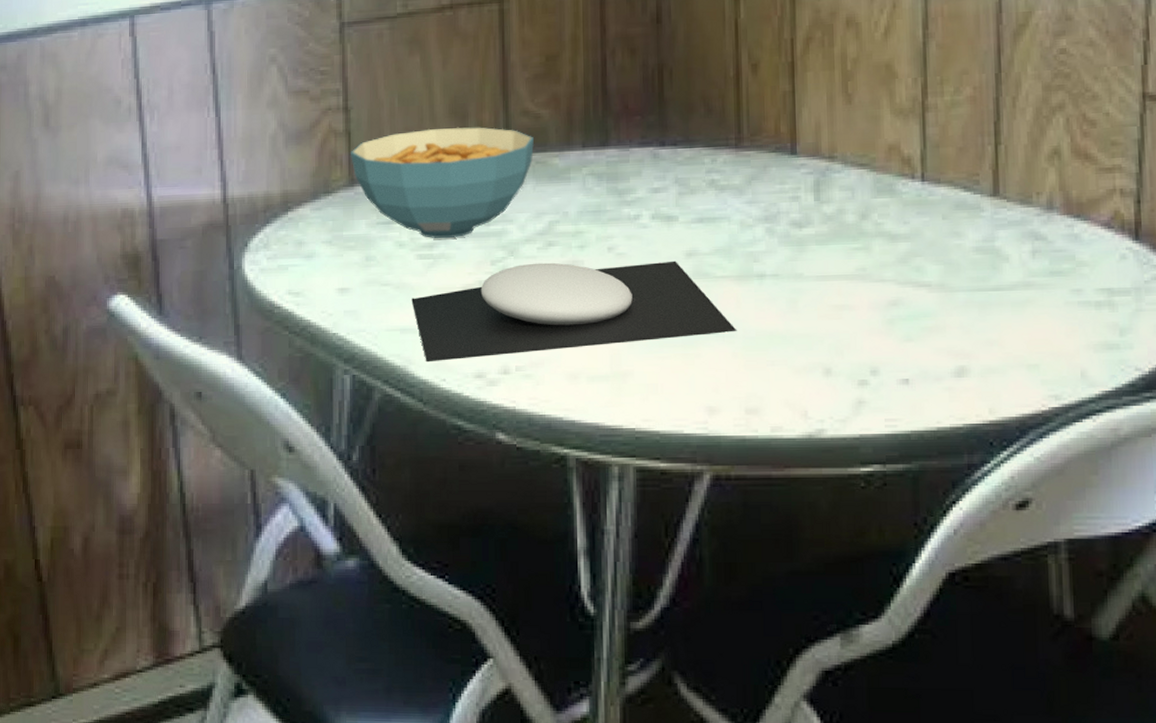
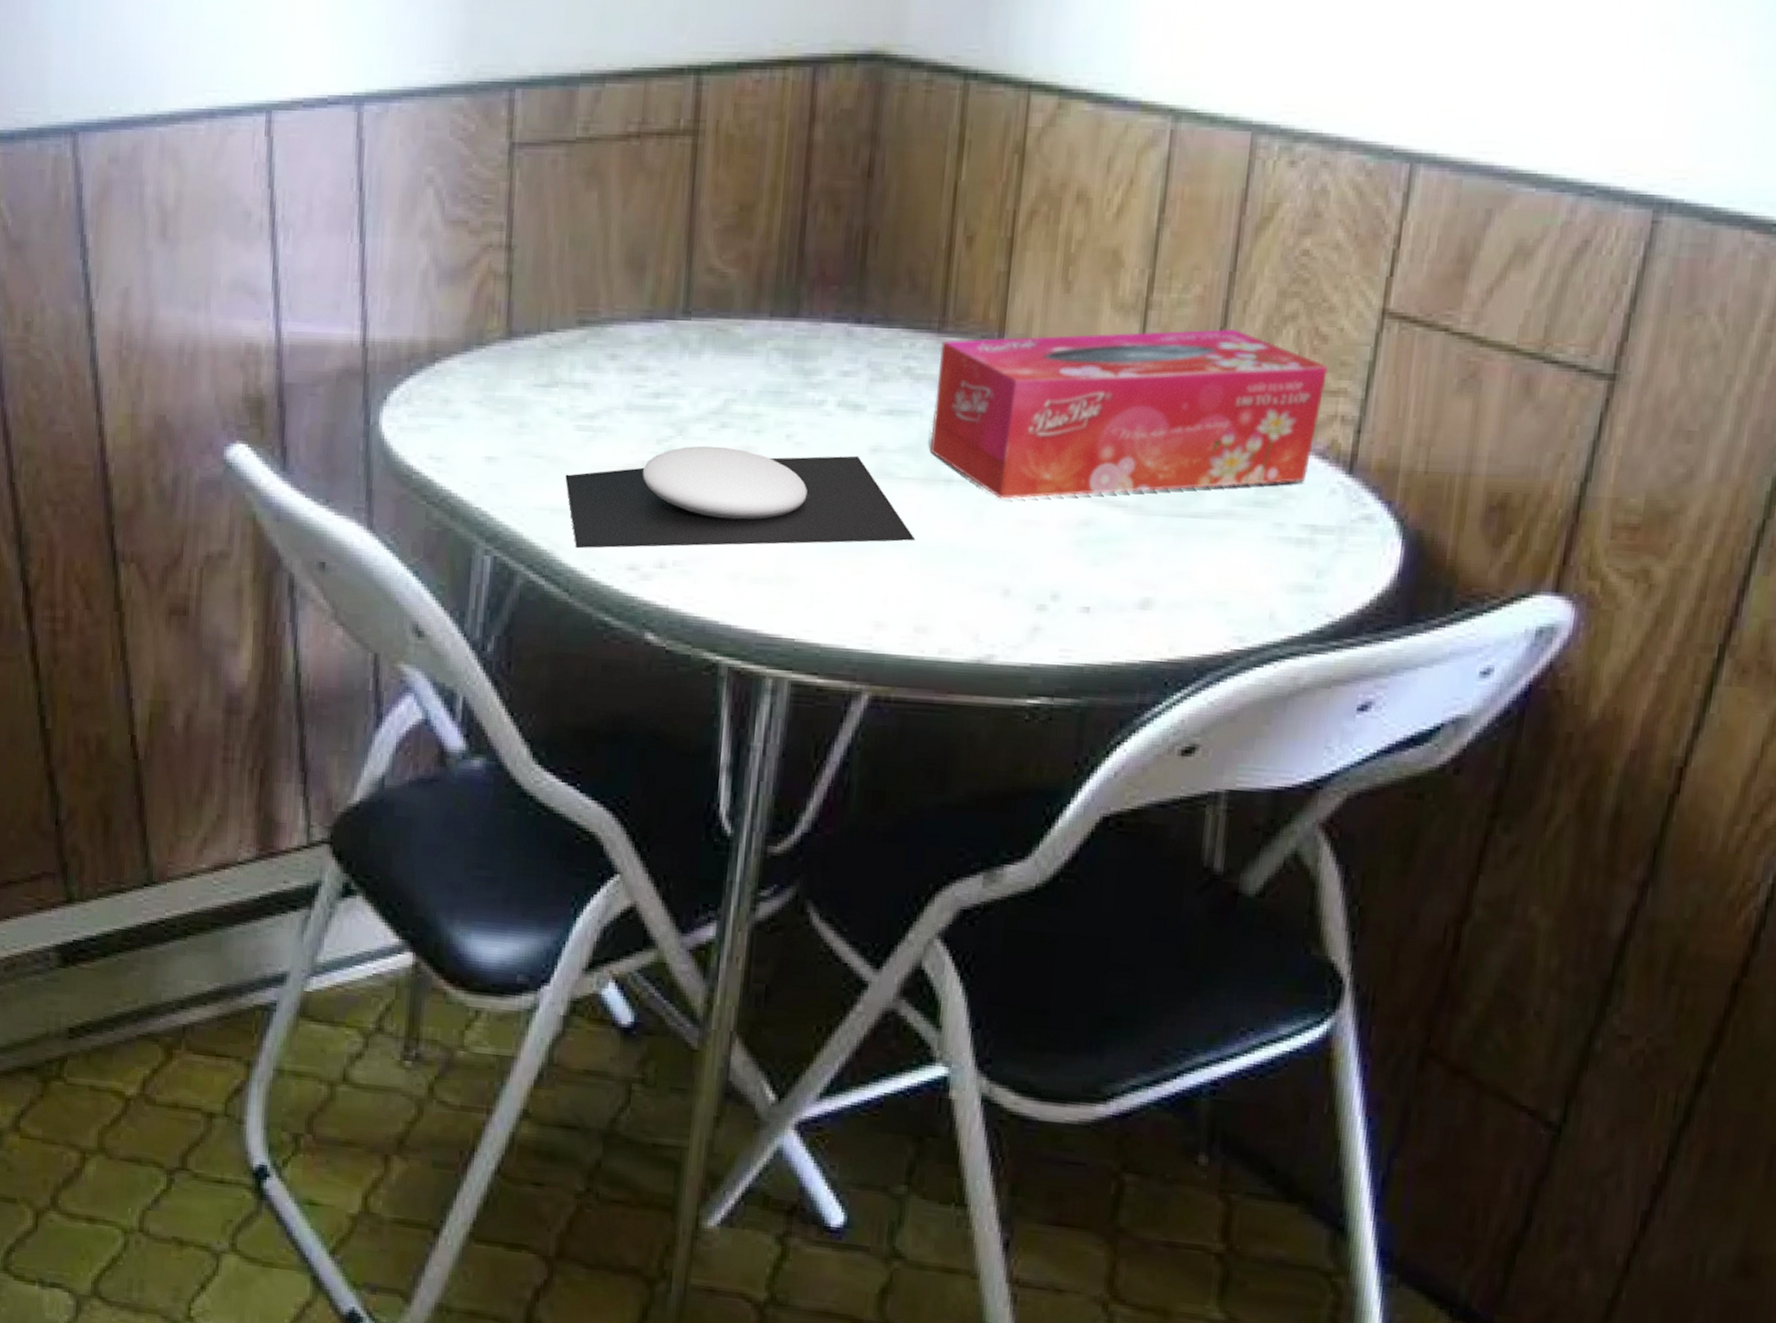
cereal bowl: present [351,127,535,239] -> none [510,280,718,410]
tissue box: none [739,122,1101,288] -> present [930,328,1329,499]

